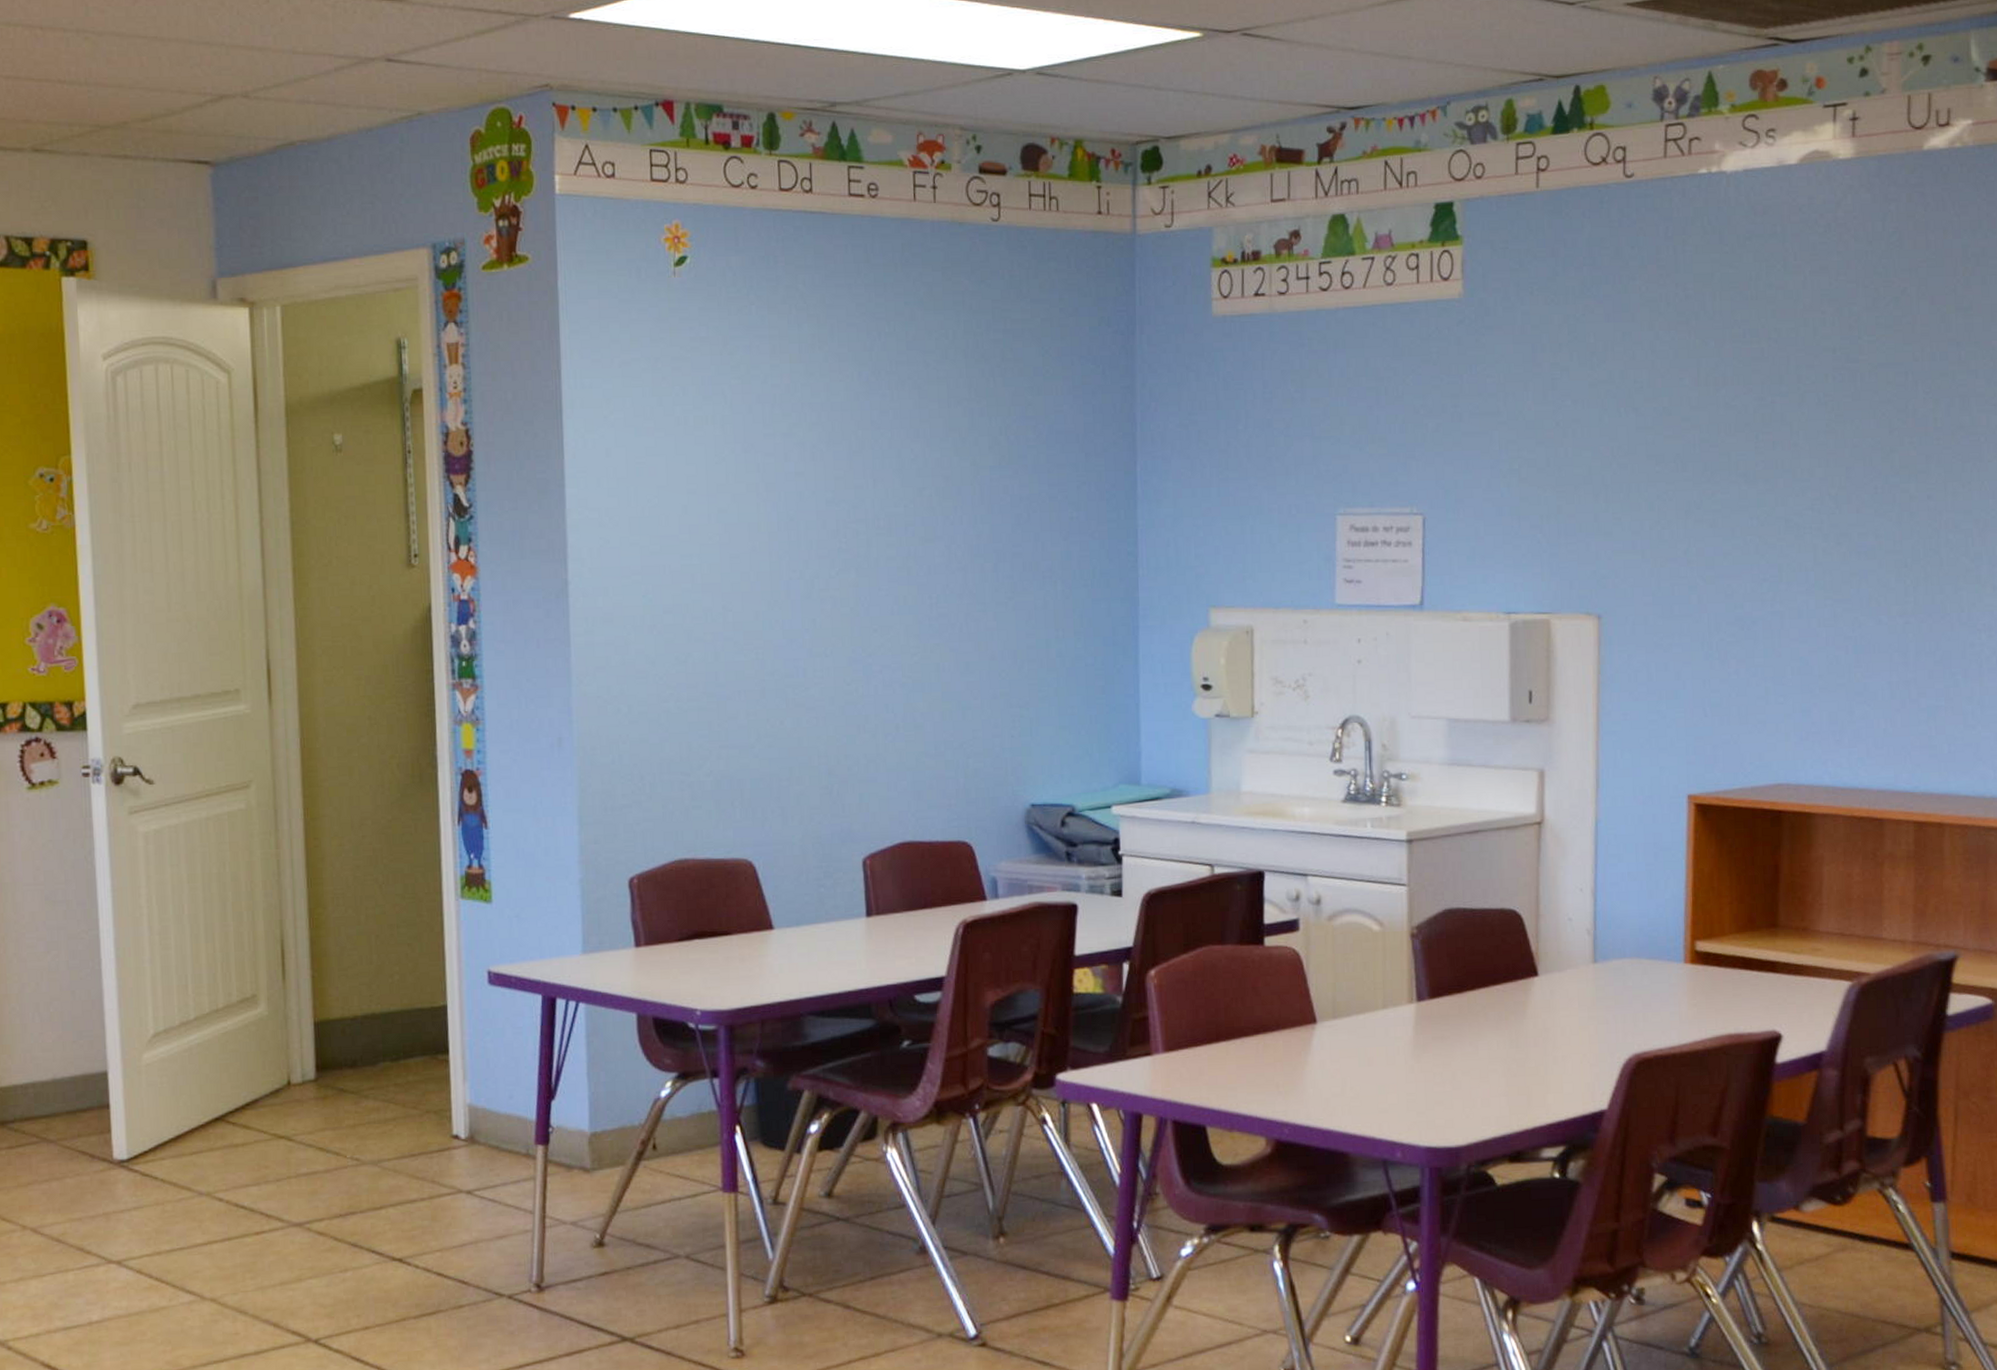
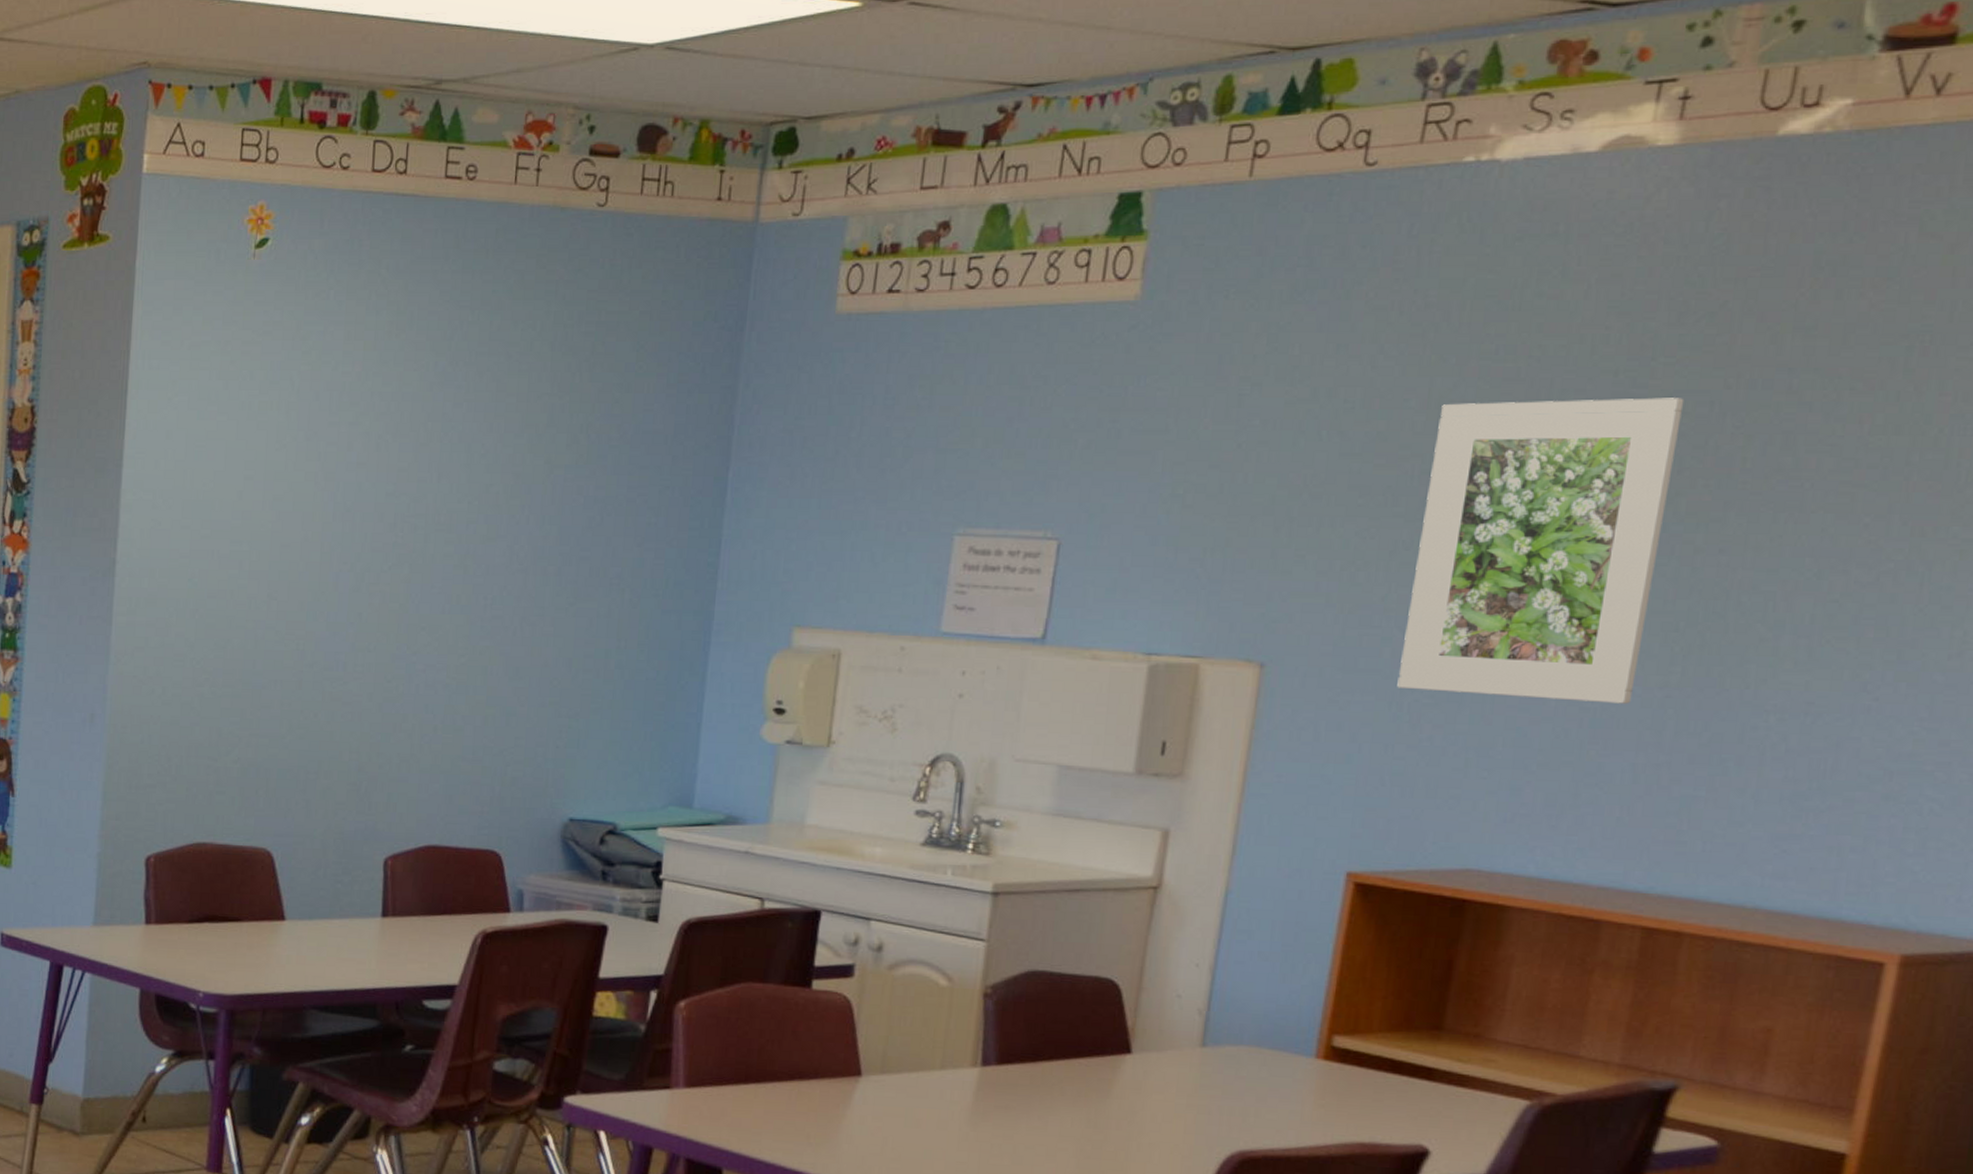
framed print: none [1705,370,1886,632] -> present [1397,398,1685,704]

